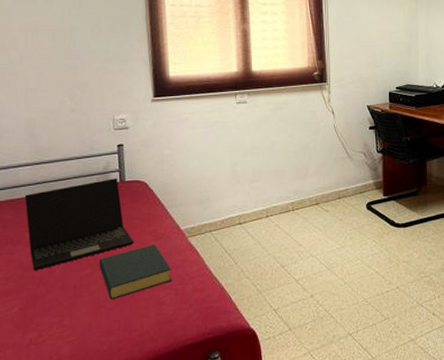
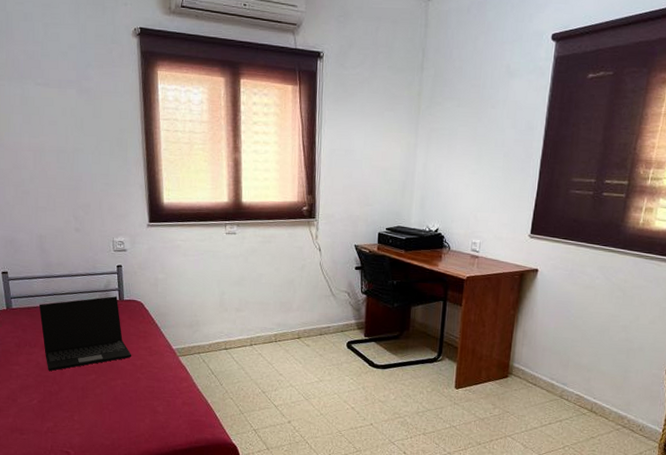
hardback book: present [99,244,173,300] -> none [102,359,165,404]

